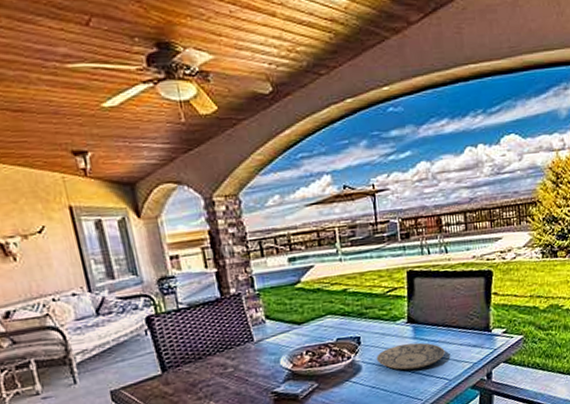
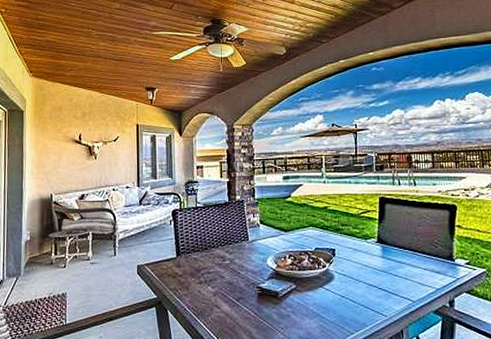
plate: present [376,343,445,370] -> none [347,262,410,286]

